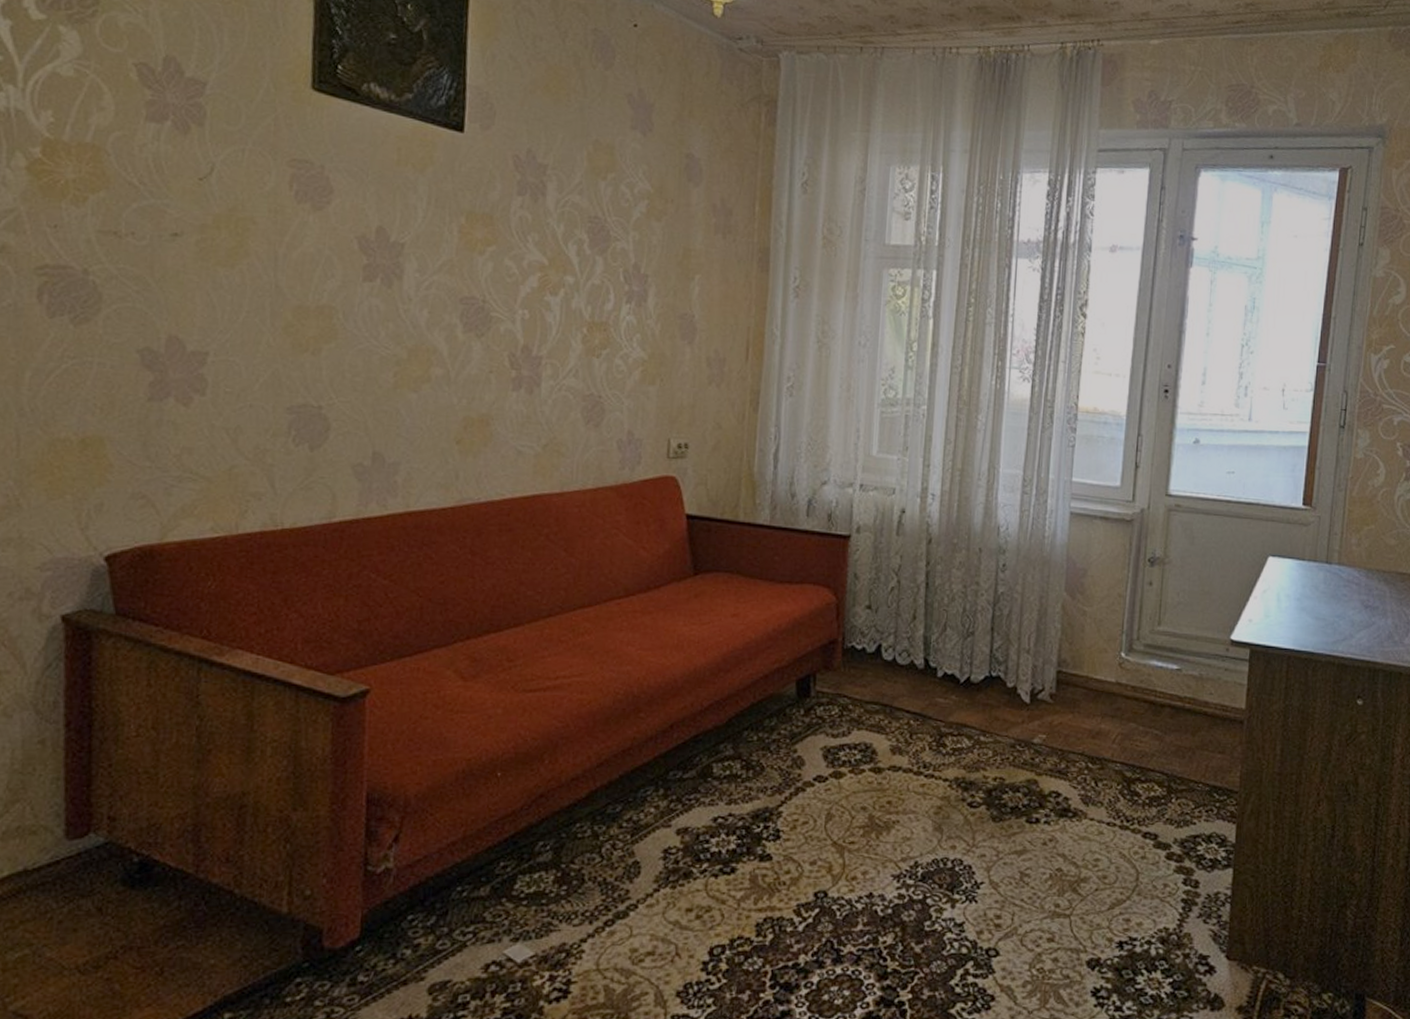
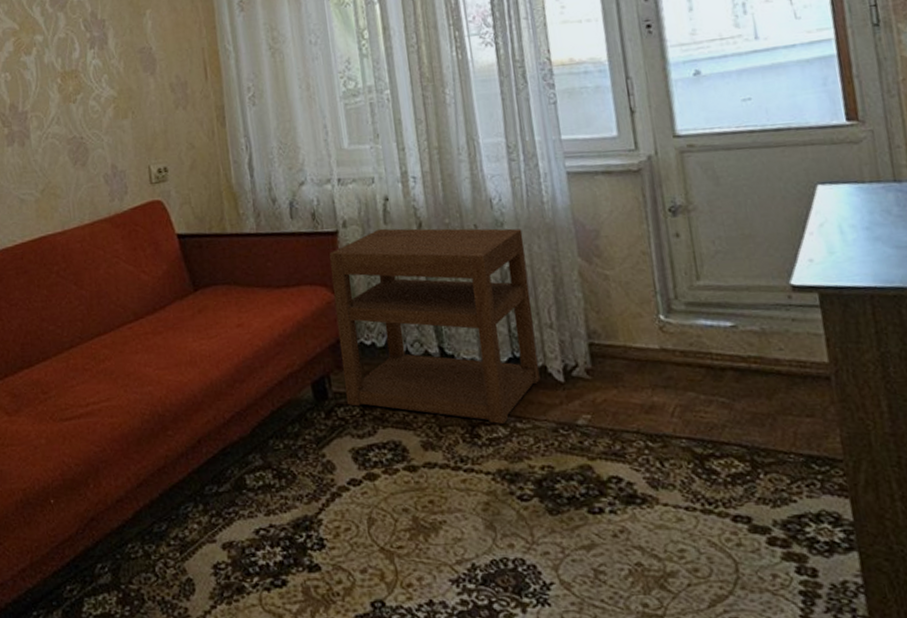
nightstand: none [827,539,1021,736] -> present [329,228,541,424]

